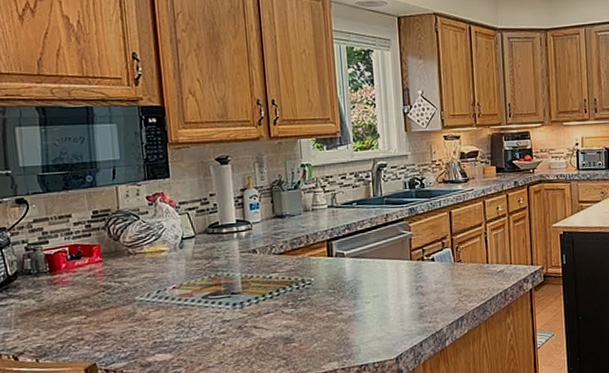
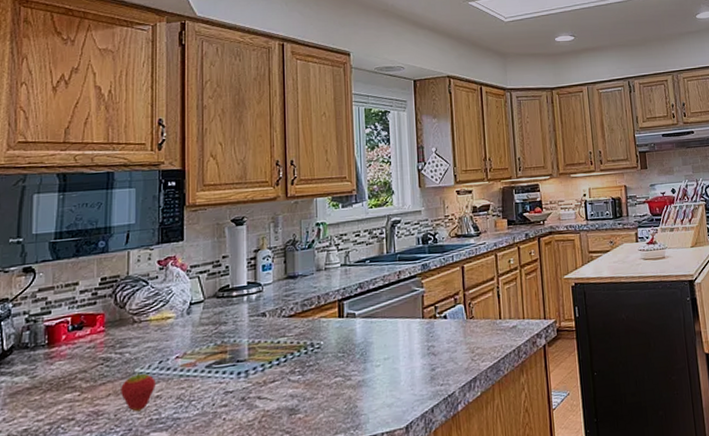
fruit: none [123,300,156,335] -> present [121,372,156,412]

